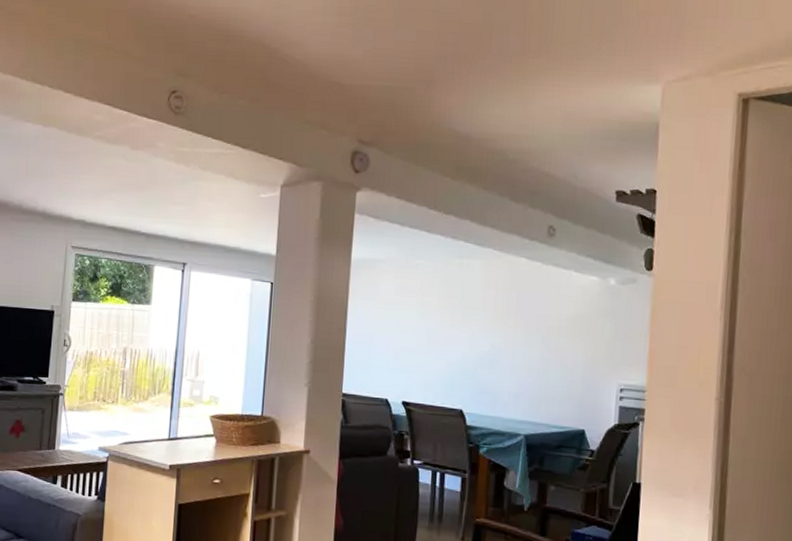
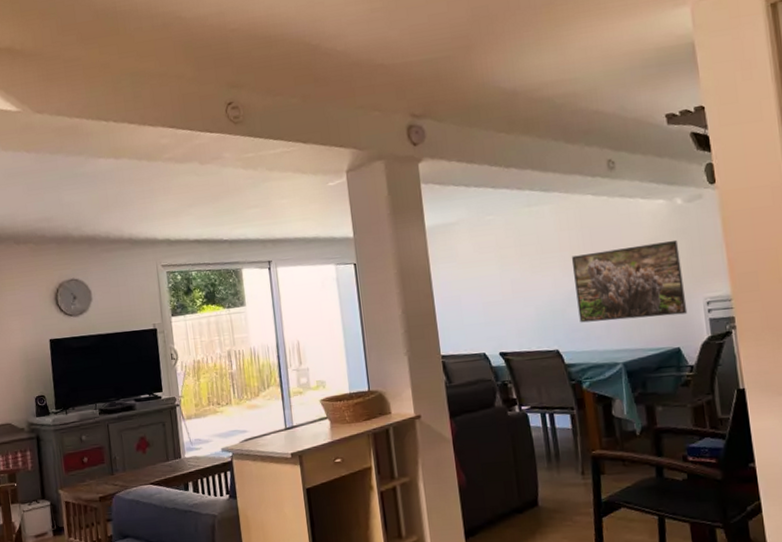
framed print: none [489,317,604,397] -> present [571,239,688,323]

